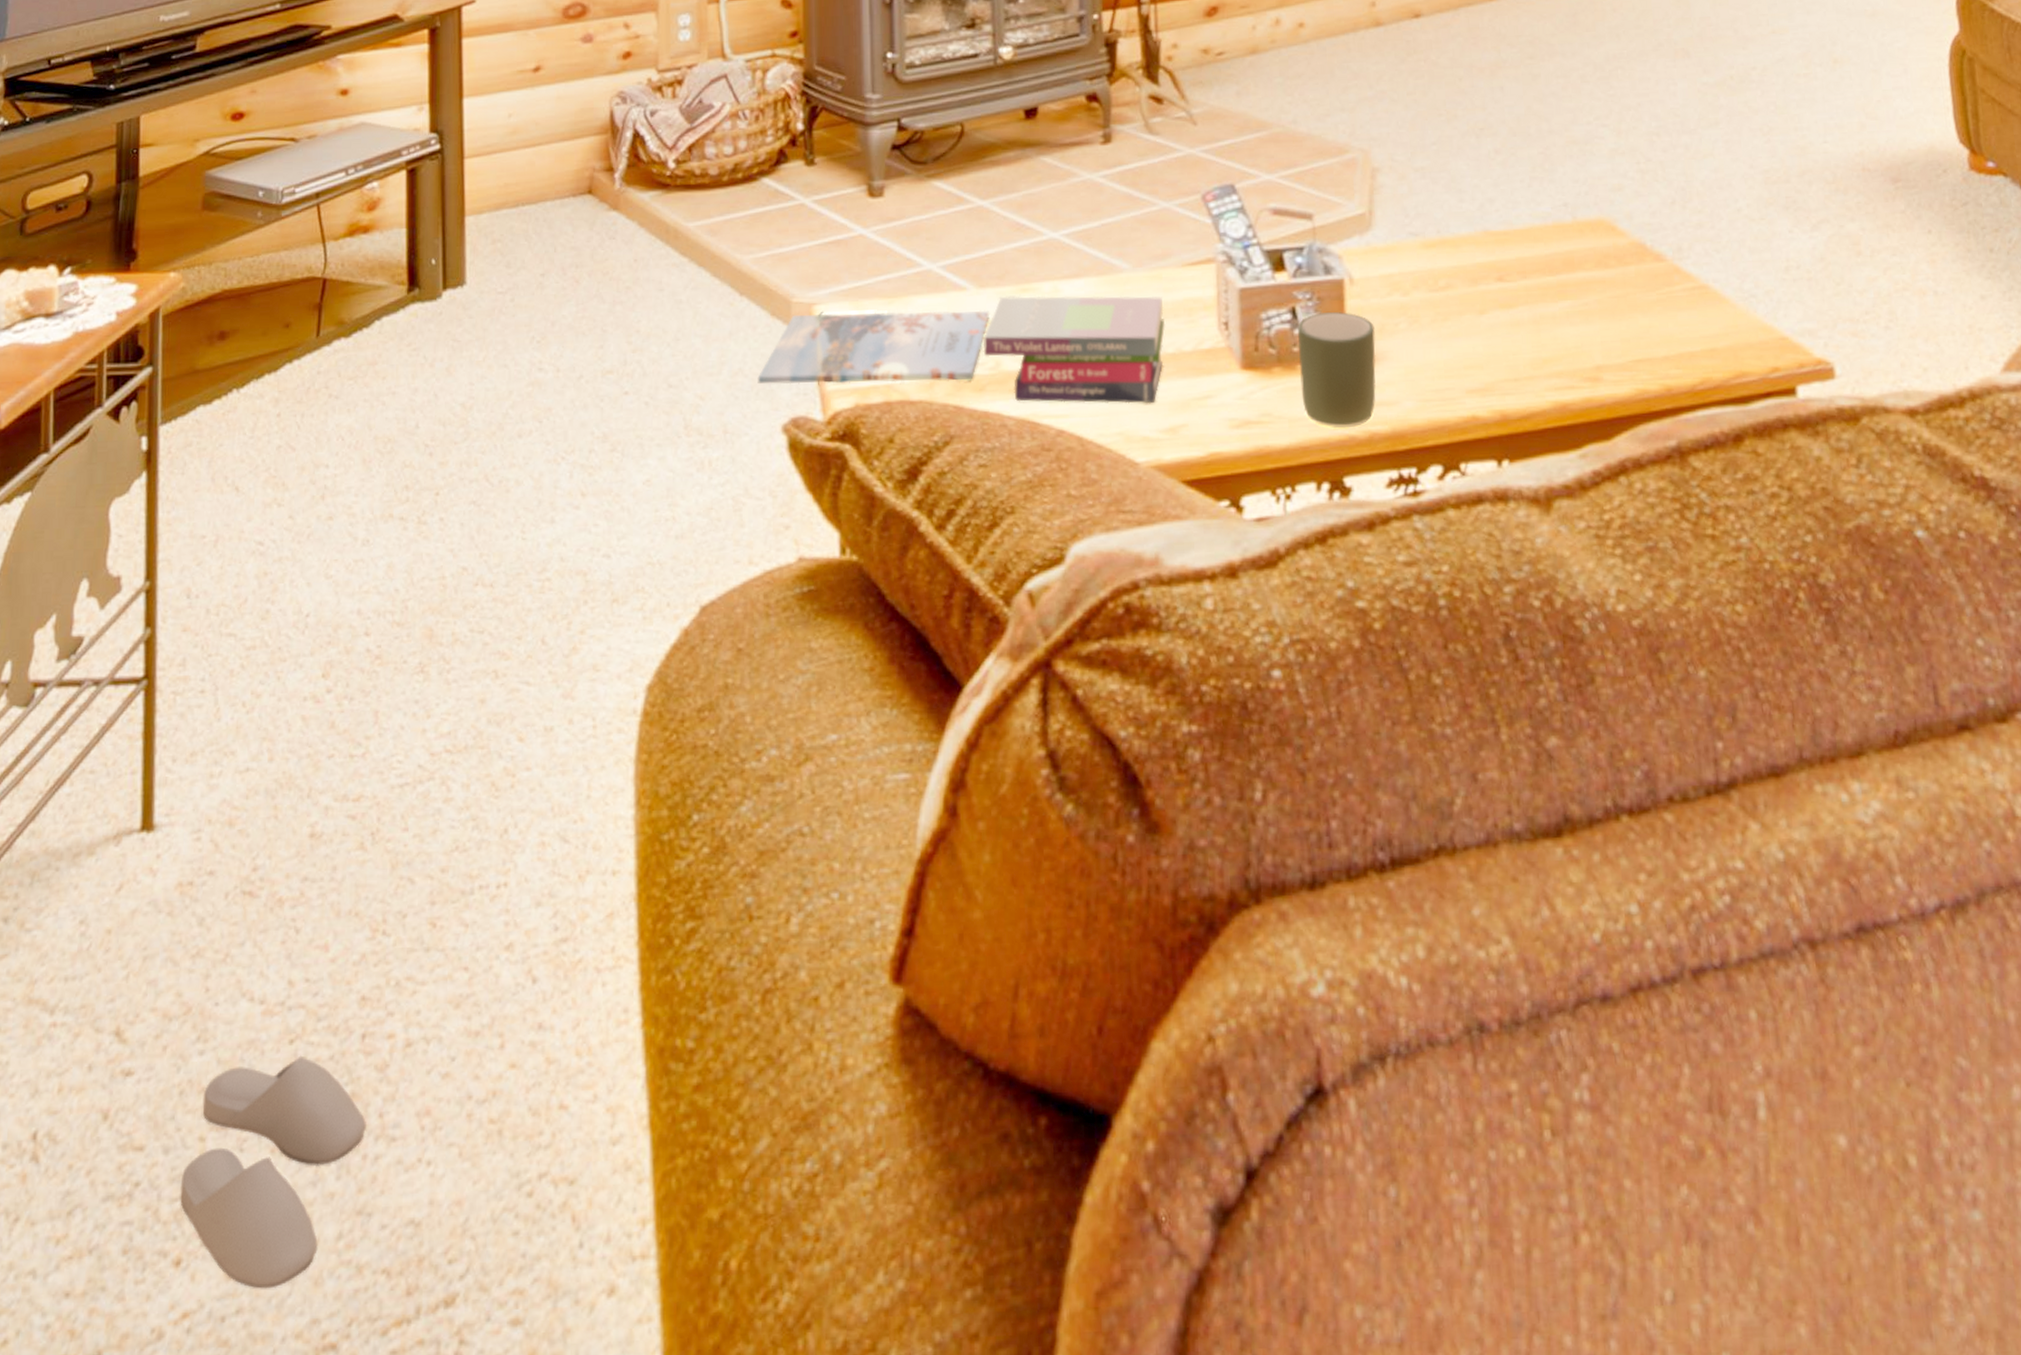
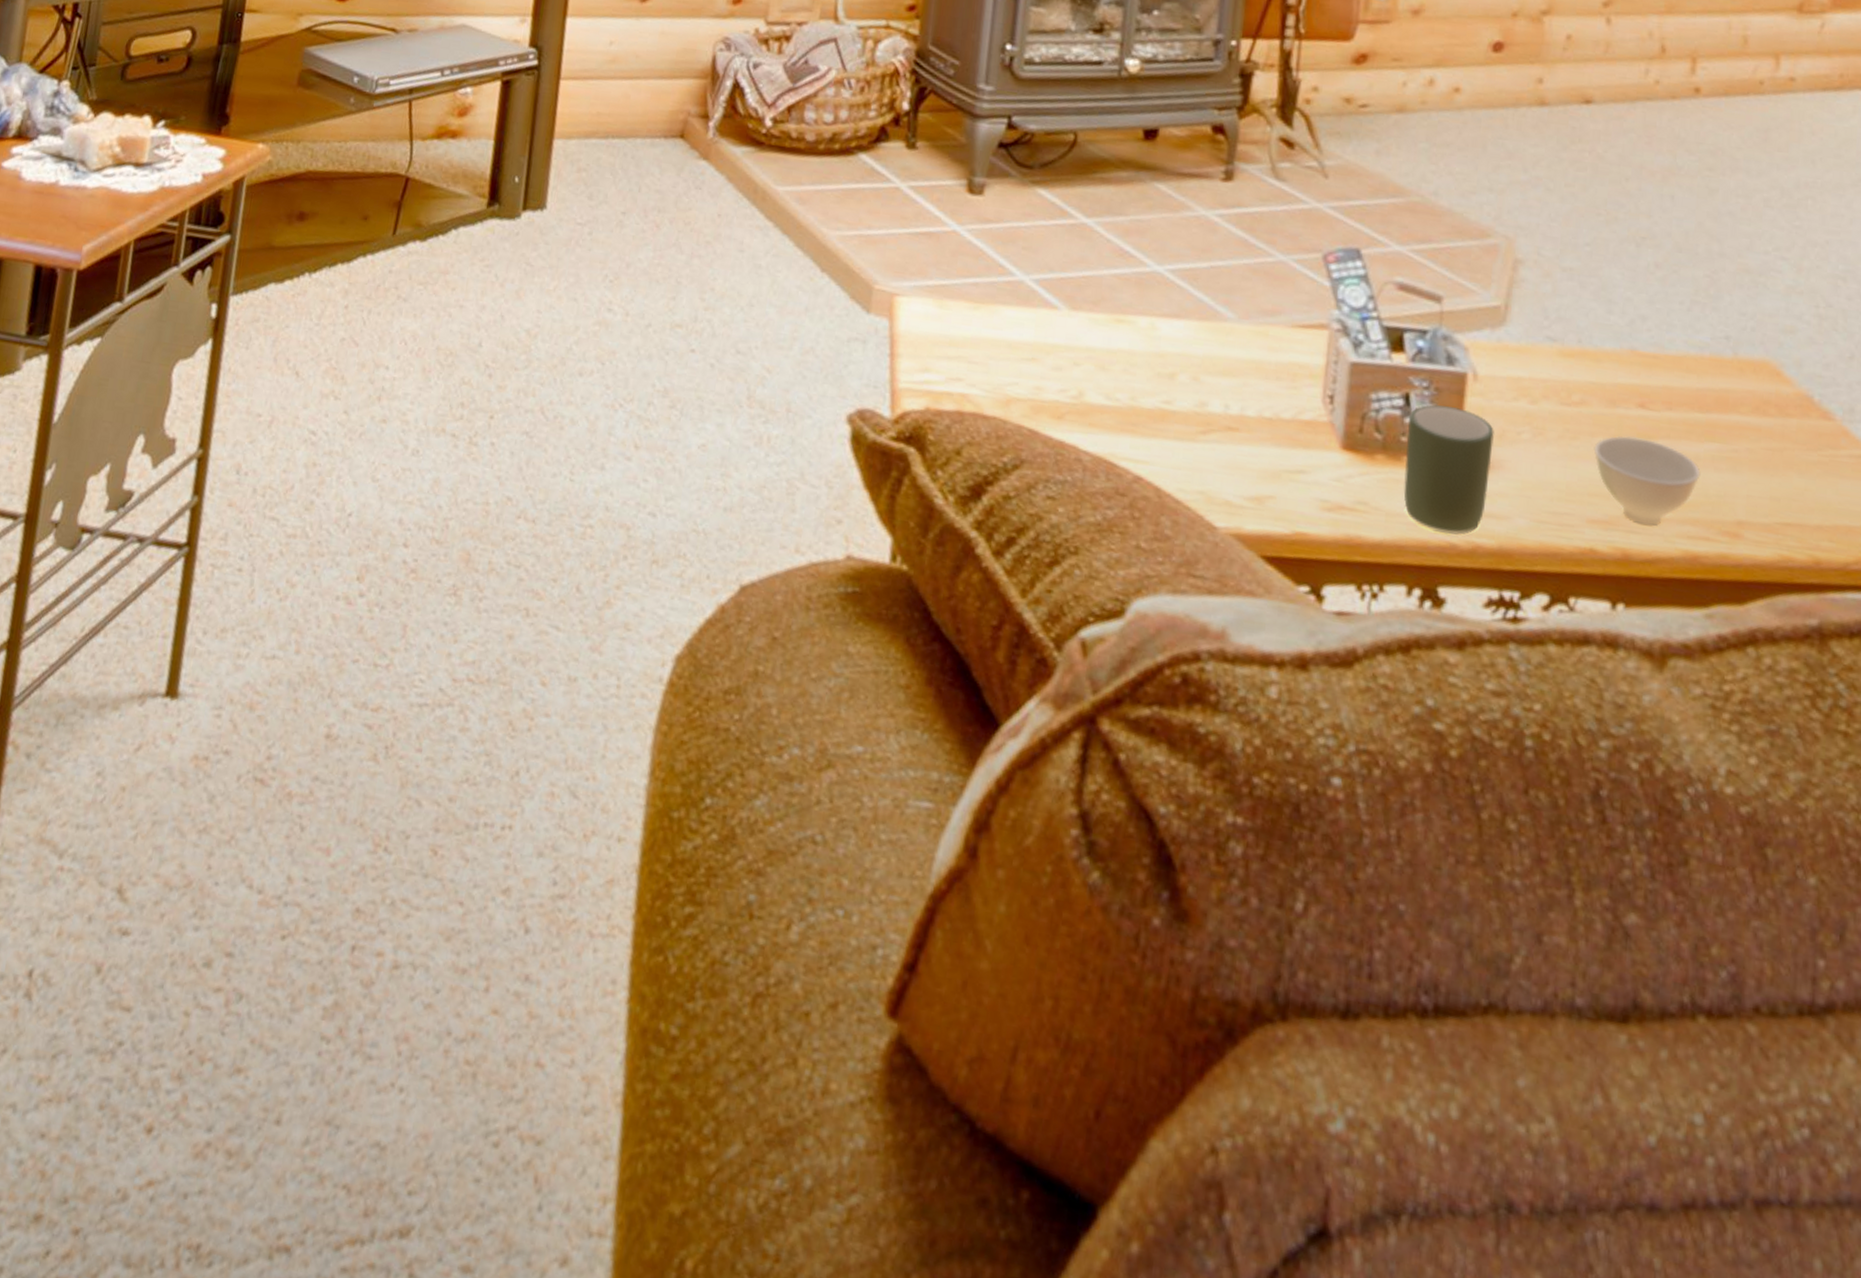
slippers: present [180,1055,366,1289] -> none [159,950,346,1178]
magazine: present [757,310,990,385] -> none [828,302,1080,404]
books: present [983,296,1166,404] -> none [1067,323,1266,467]
bowl: none [1463,308,1559,386] -> present [1593,435,1701,527]

